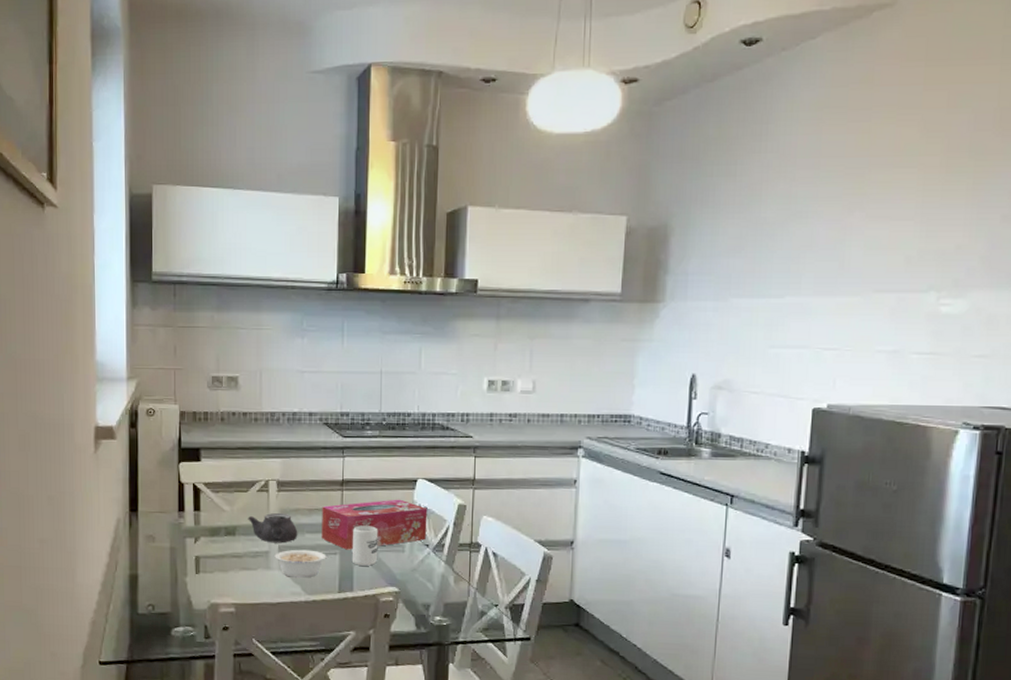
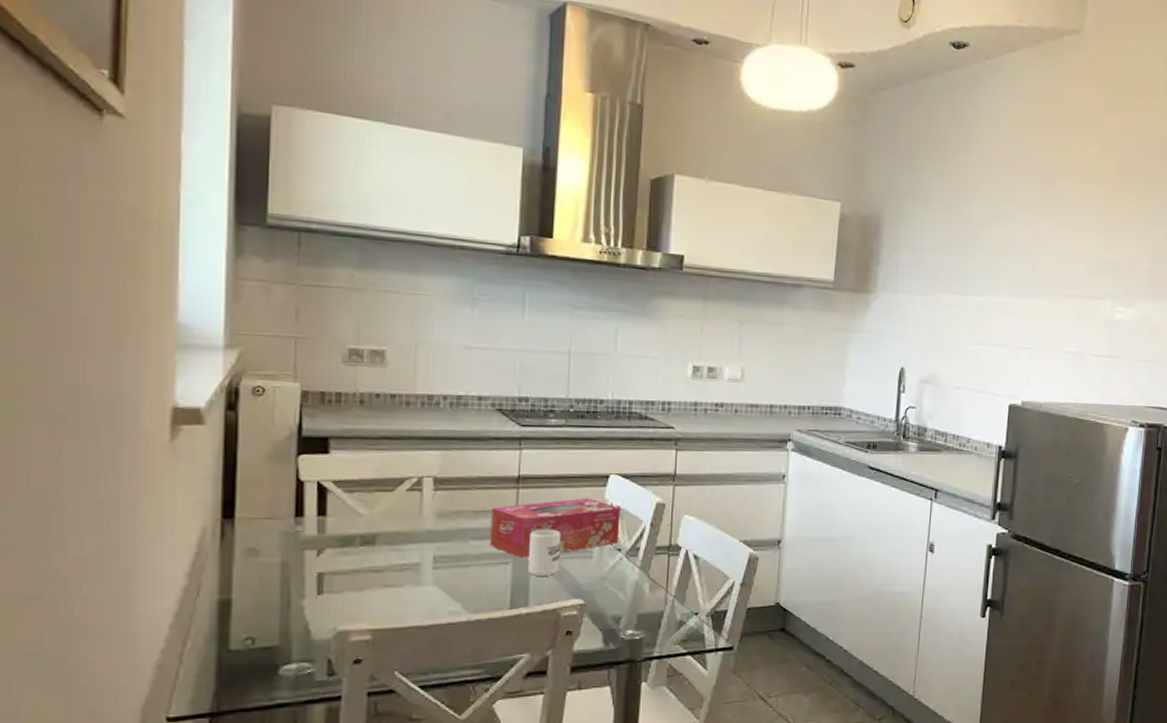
teapot: present [248,512,298,544] -> none [393,516,460,553]
legume: present [274,549,331,578] -> none [427,559,502,594]

